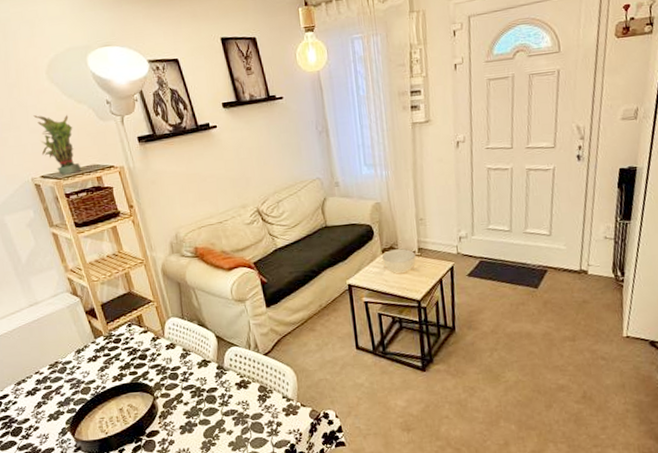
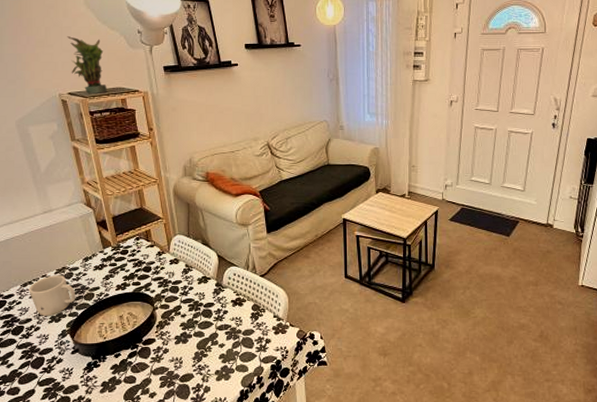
mug: none [23,370,72,415] -> present [29,275,76,316]
bowl: present [381,248,417,275] -> none [375,191,406,213]

